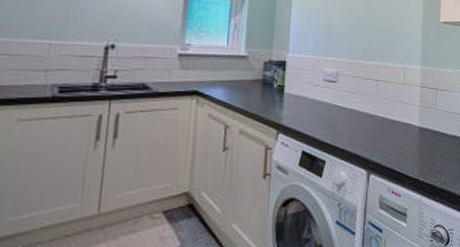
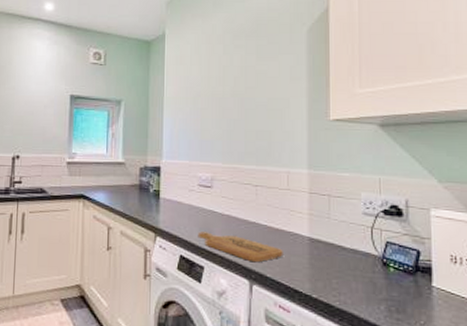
cutting board: none [320,126,397,152] -> present [197,232,283,262]

